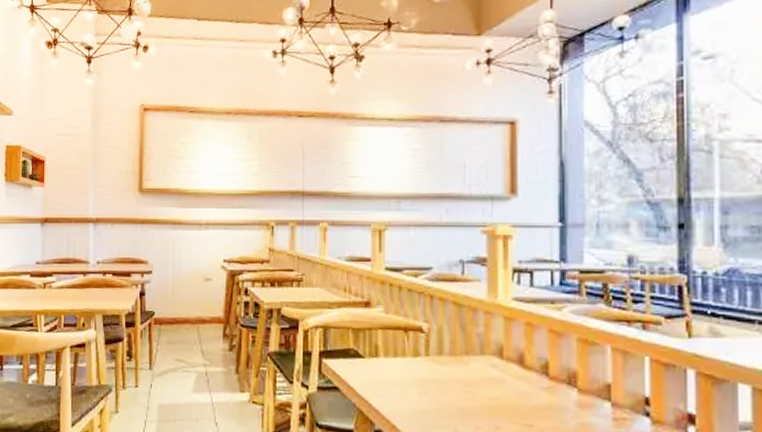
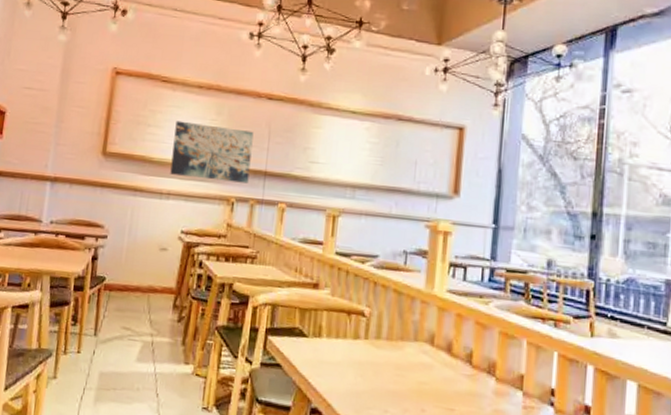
wall art: none [207,149,287,206] -> present [170,120,254,184]

